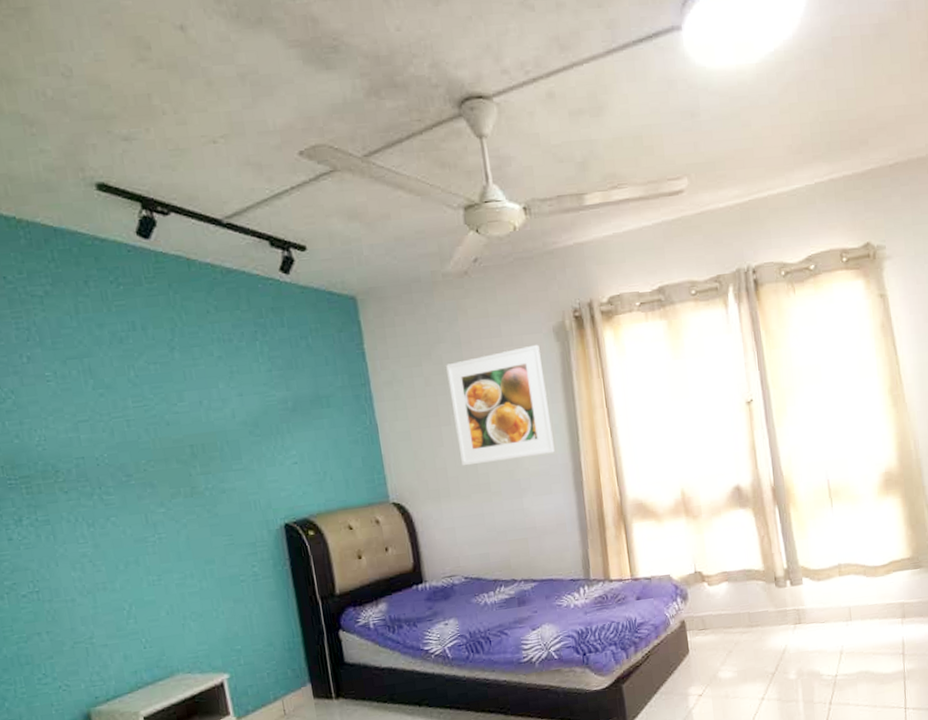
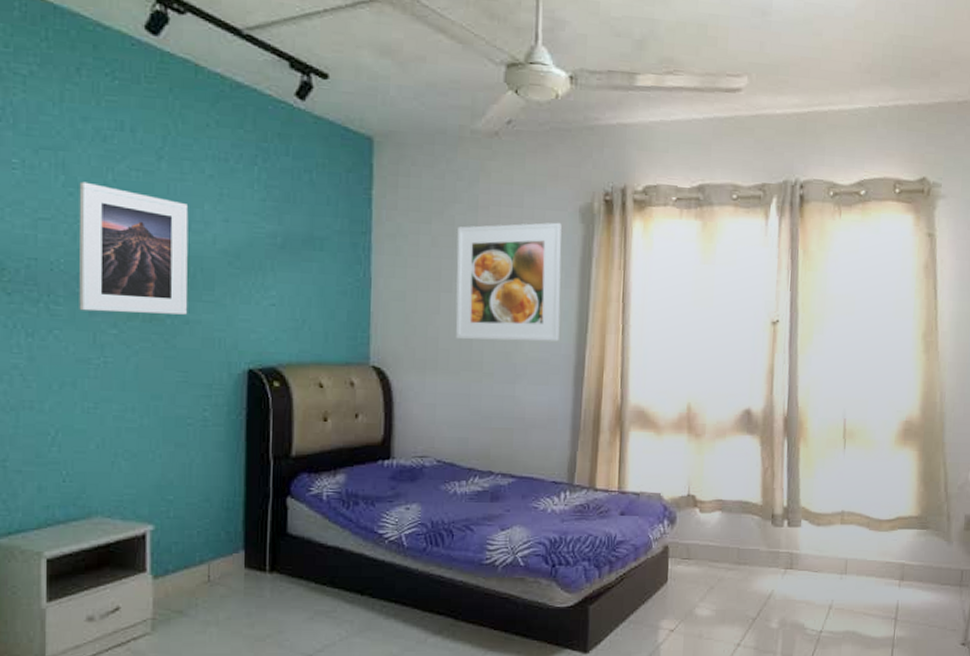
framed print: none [107,381,223,497] -> present [79,181,189,315]

